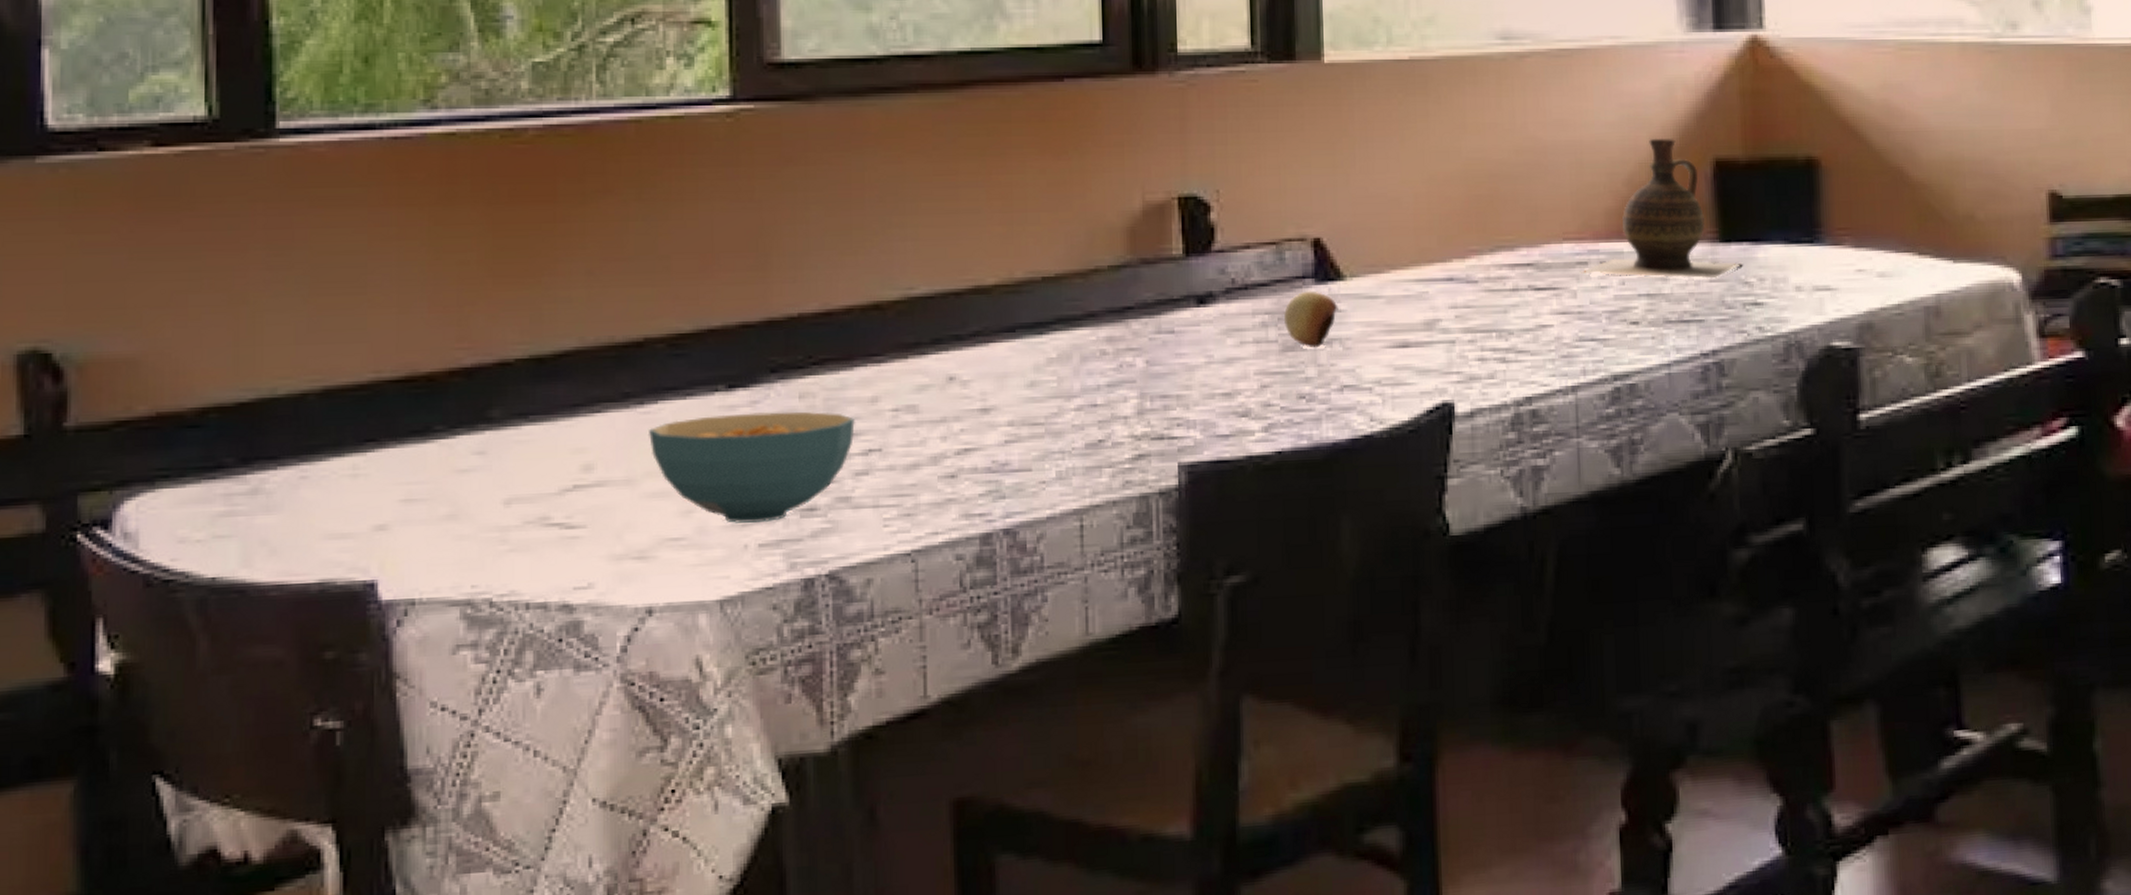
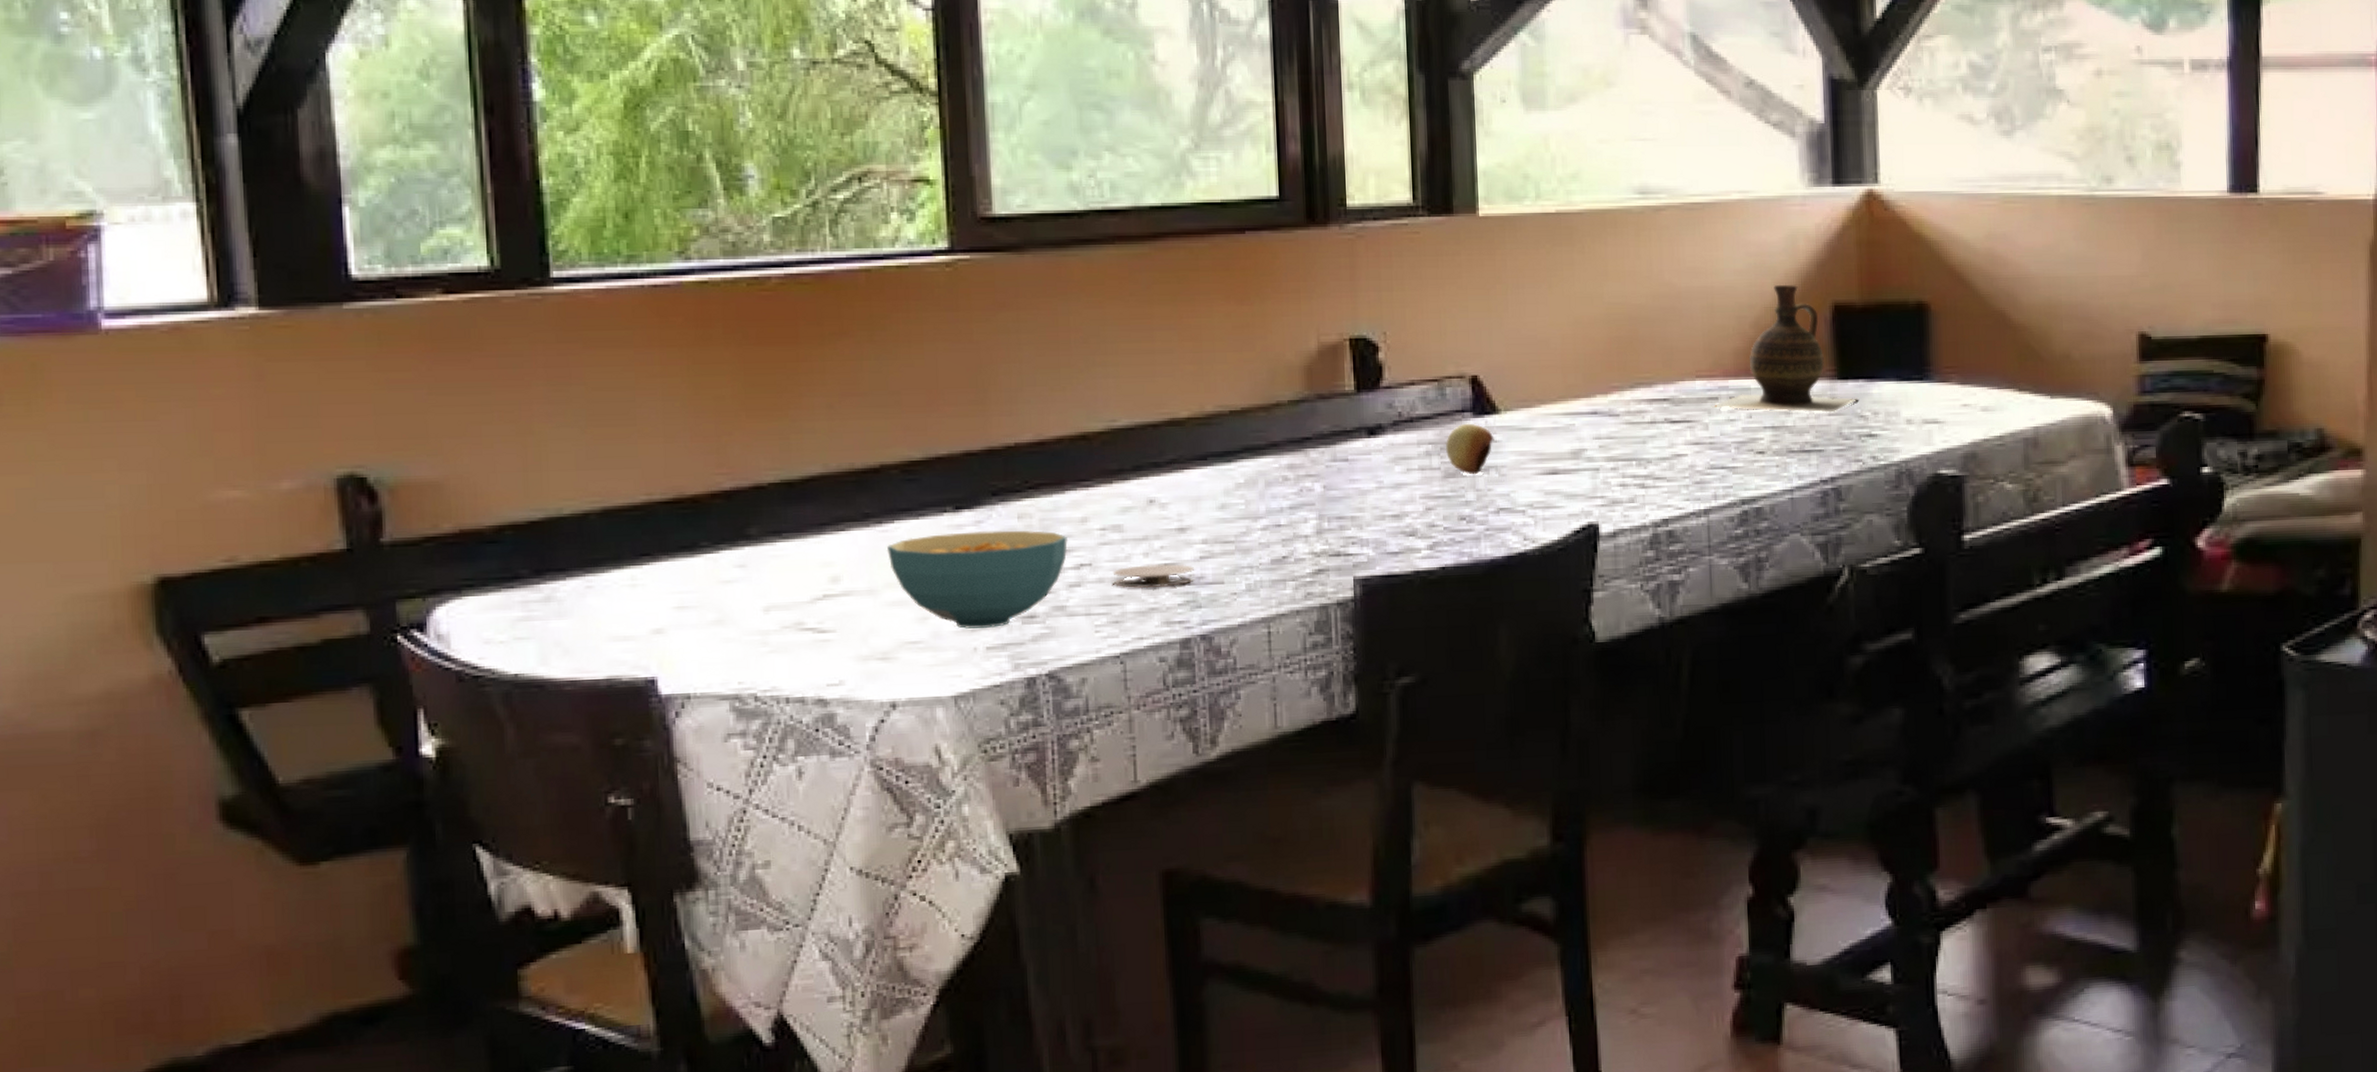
coaster: none [905,449,998,477] -> present [1112,564,1194,589]

